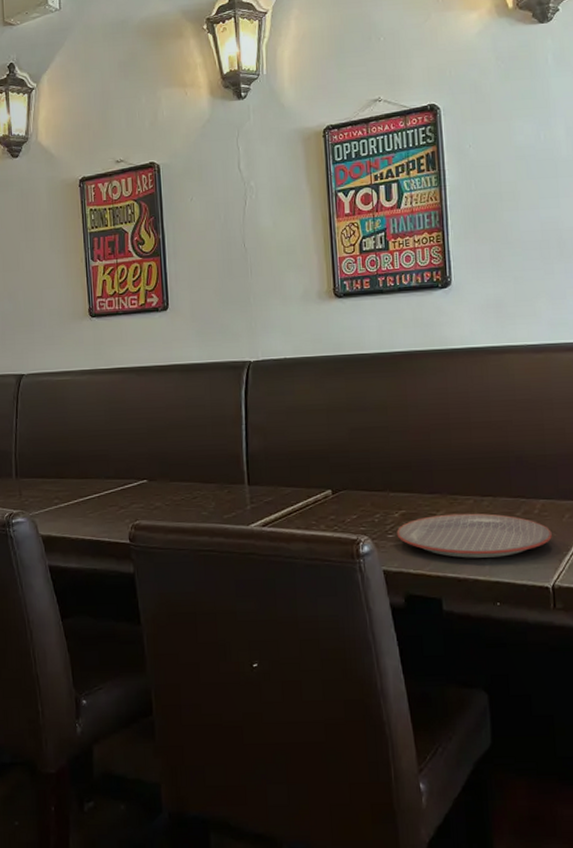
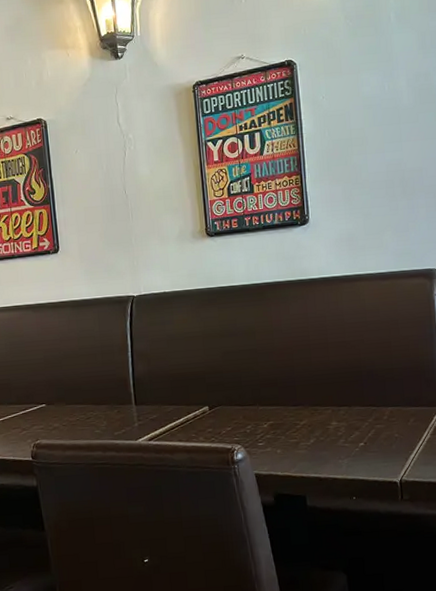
plate: present [396,513,552,558] -> none [266,421,399,460]

